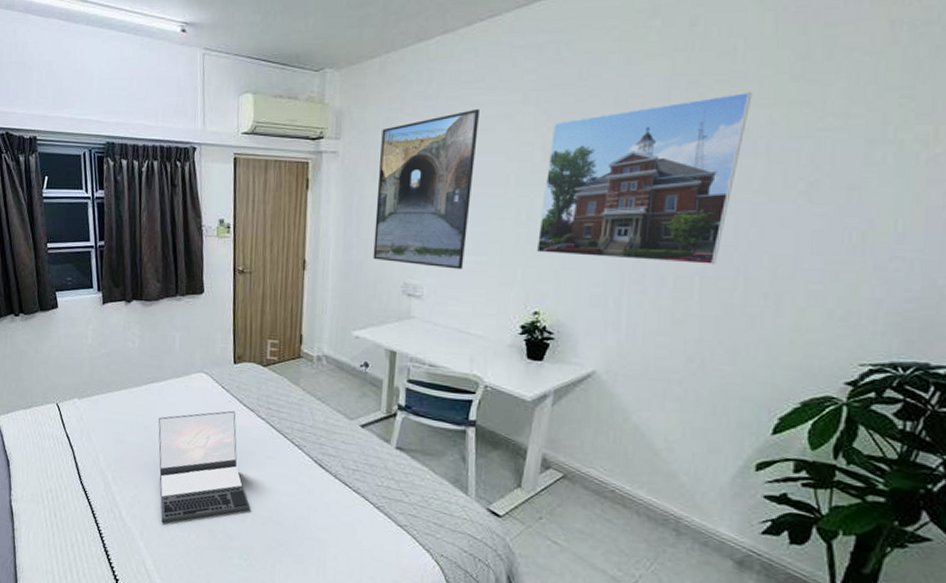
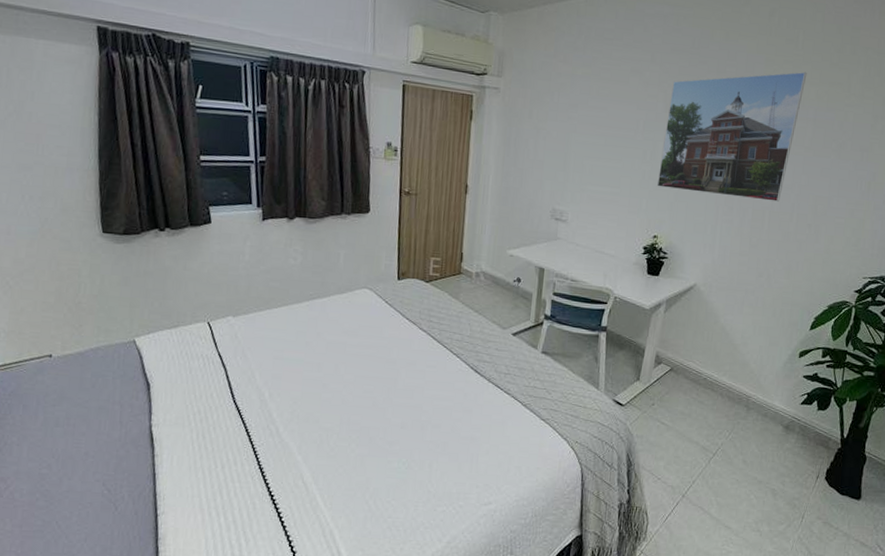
laptop: present [158,410,250,523] -> none [319,324,410,435]
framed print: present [373,108,479,270] -> none [527,62,617,199]

